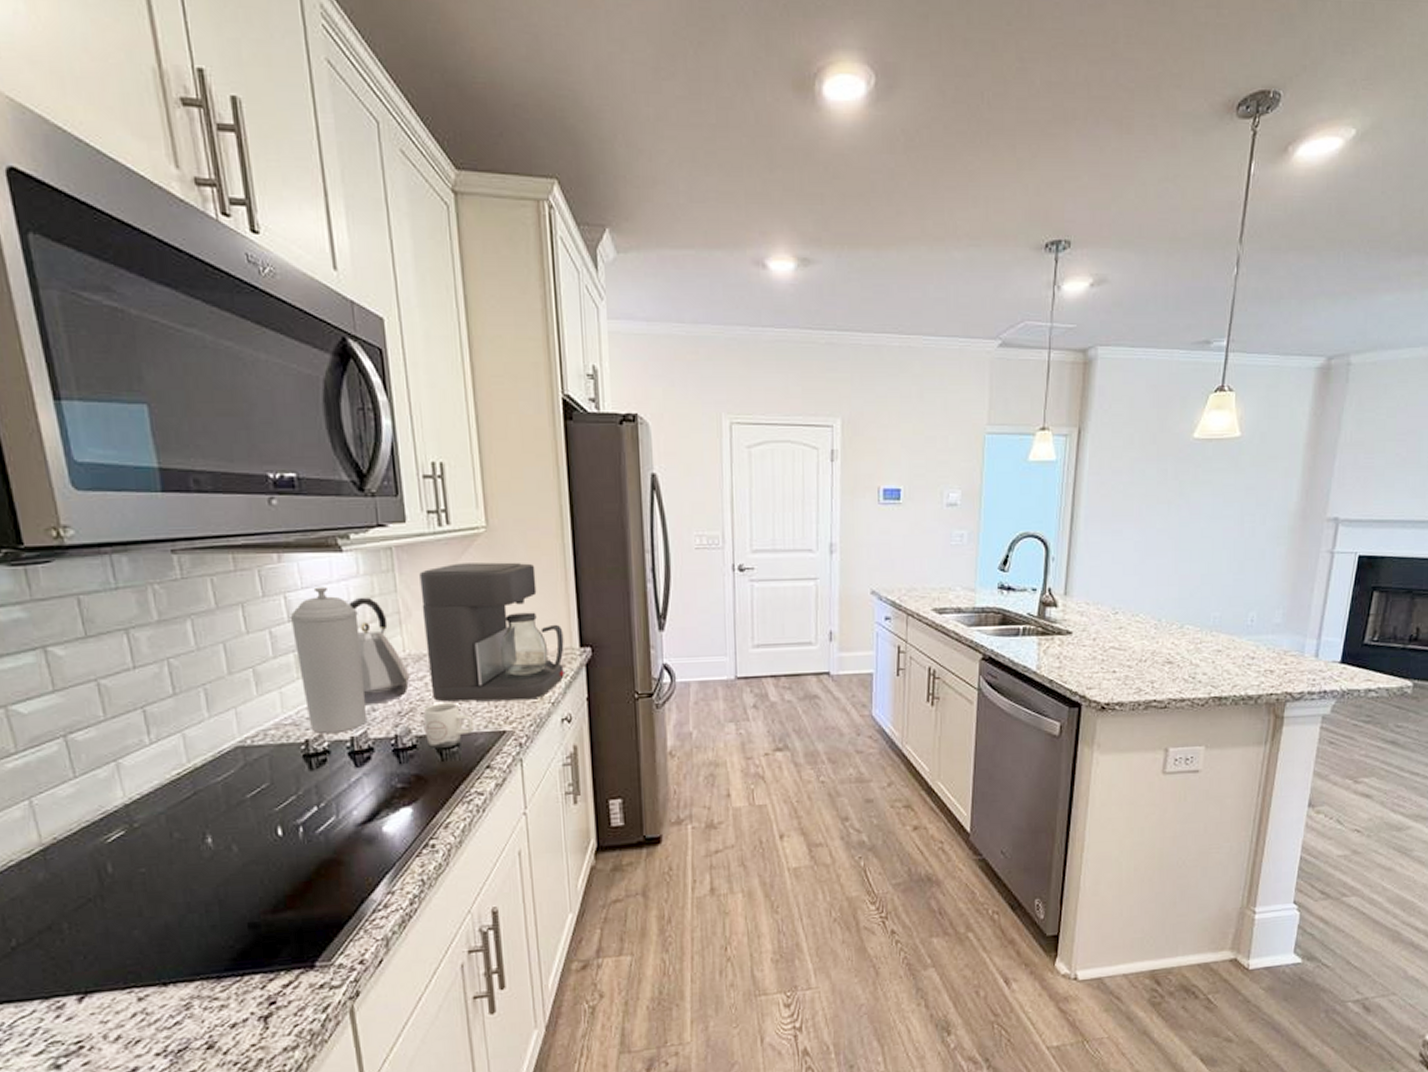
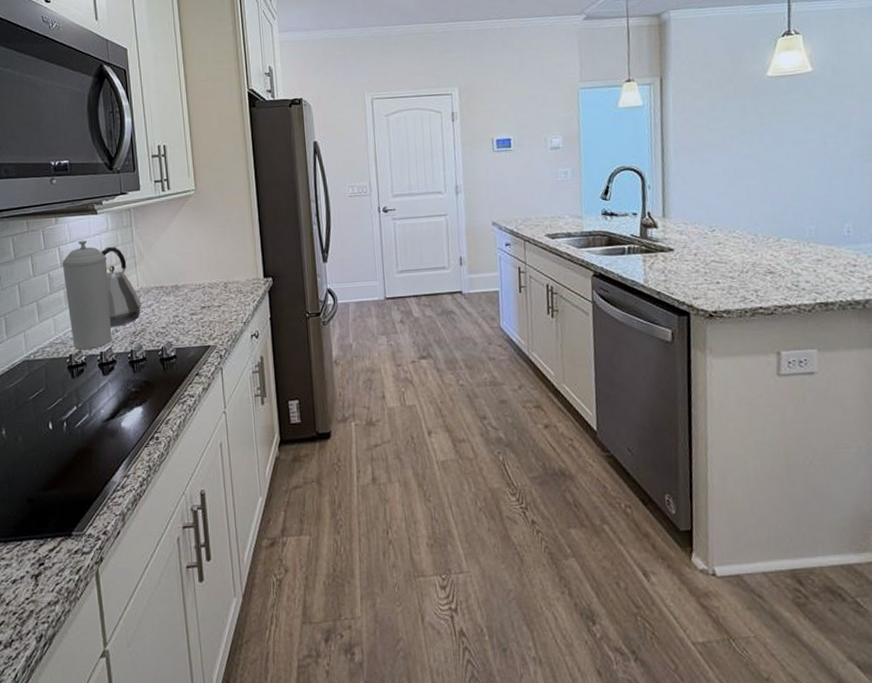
coffee maker: present [419,562,566,702] -> none [149,214,254,324]
mug: present [422,702,475,750] -> none [150,323,188,361]

